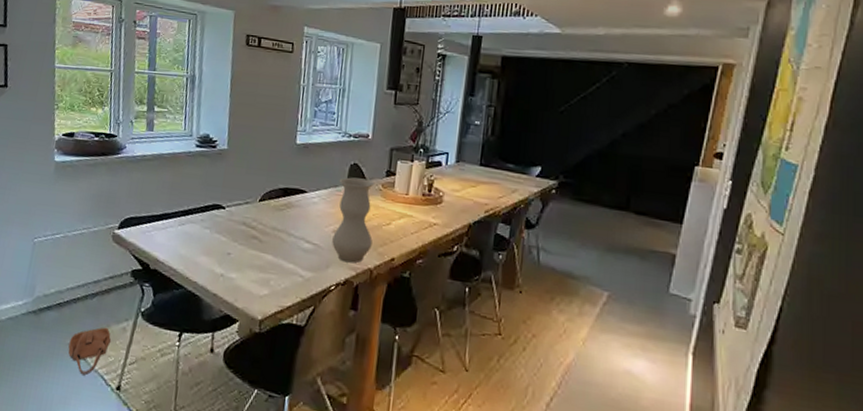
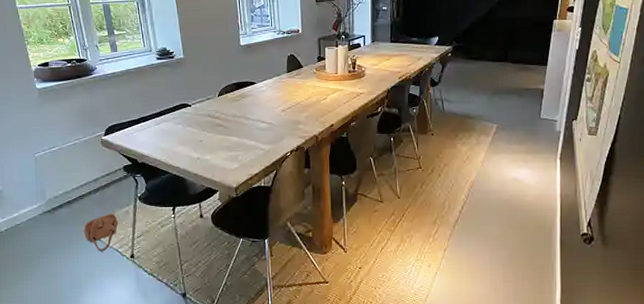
vase: present [332,177,375,264] -> none [280,66,314,133]

